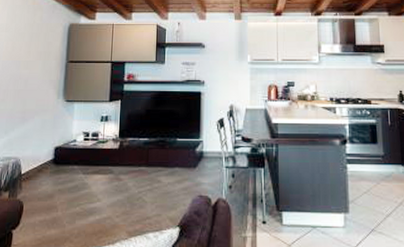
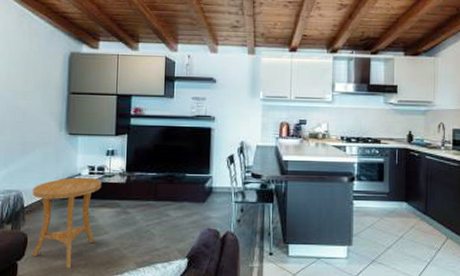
side table: none [27,143,96,238] -> present [32,177,102,269]

